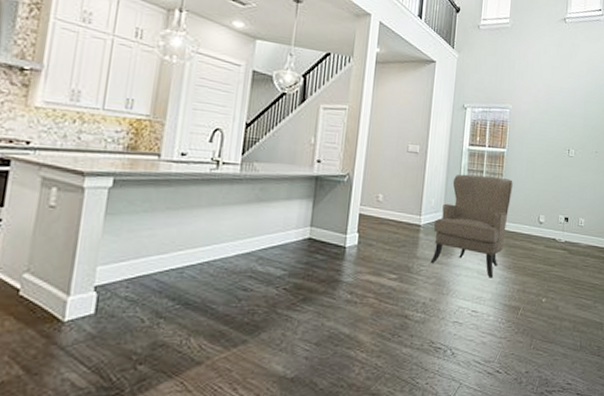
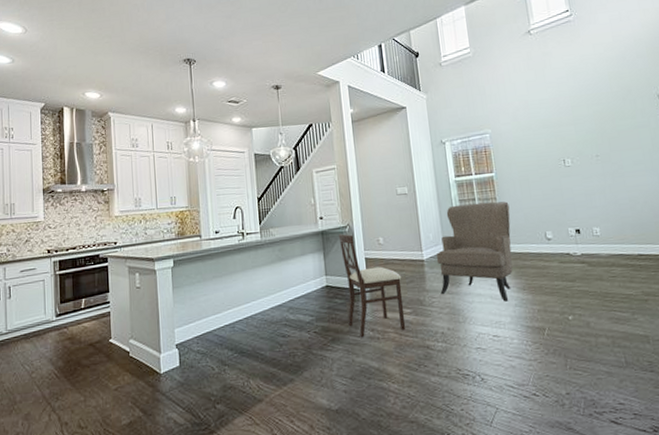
chair: none [325,181,394,299] -> present [338,233,405,337]

